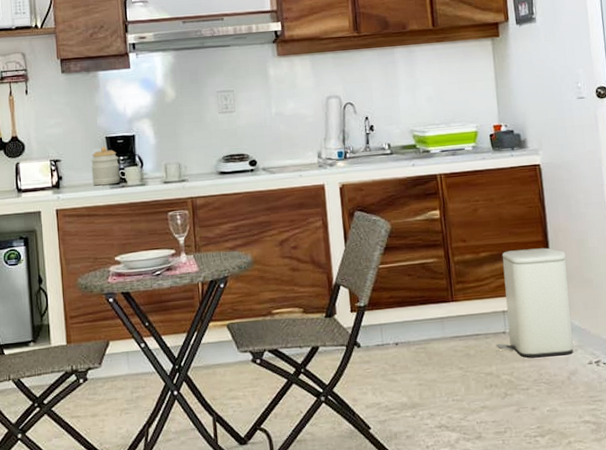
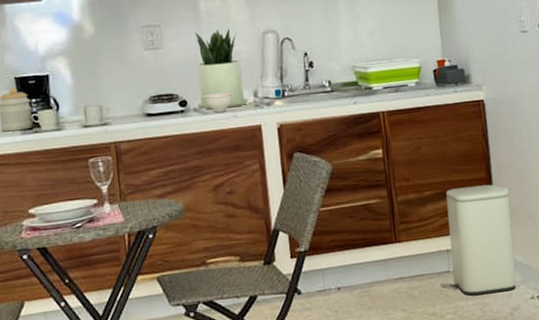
planter: none [265,94,314,169] -> present [195,29,249,110]
bowl: none [271,153,299,172] -> present [203,92,234,113]

